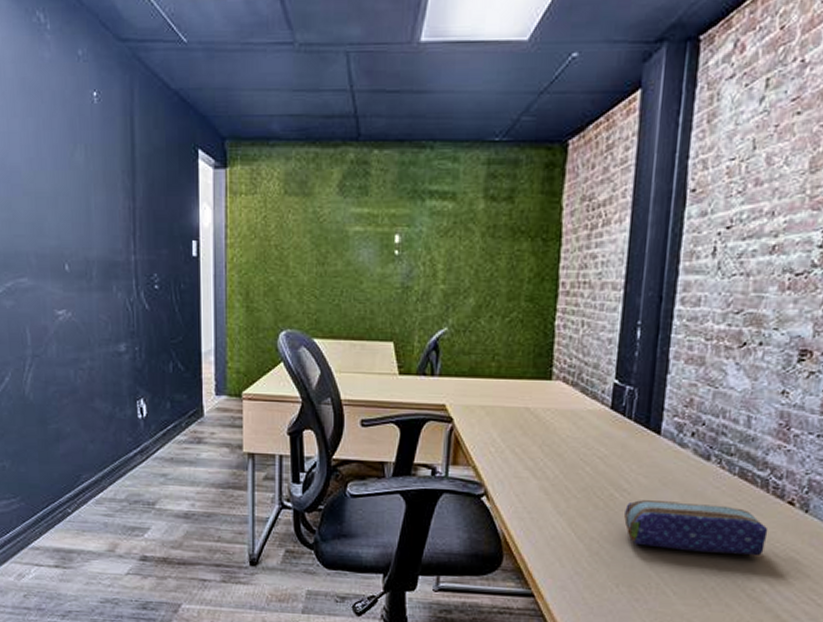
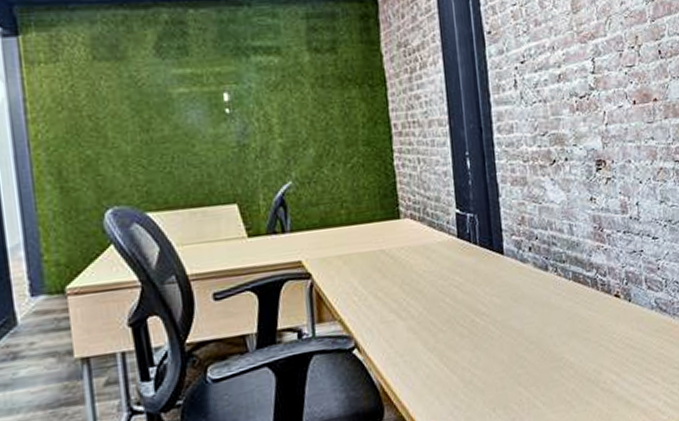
pencil case: present [624,500,768,556] -> none [487,309,606,364]

